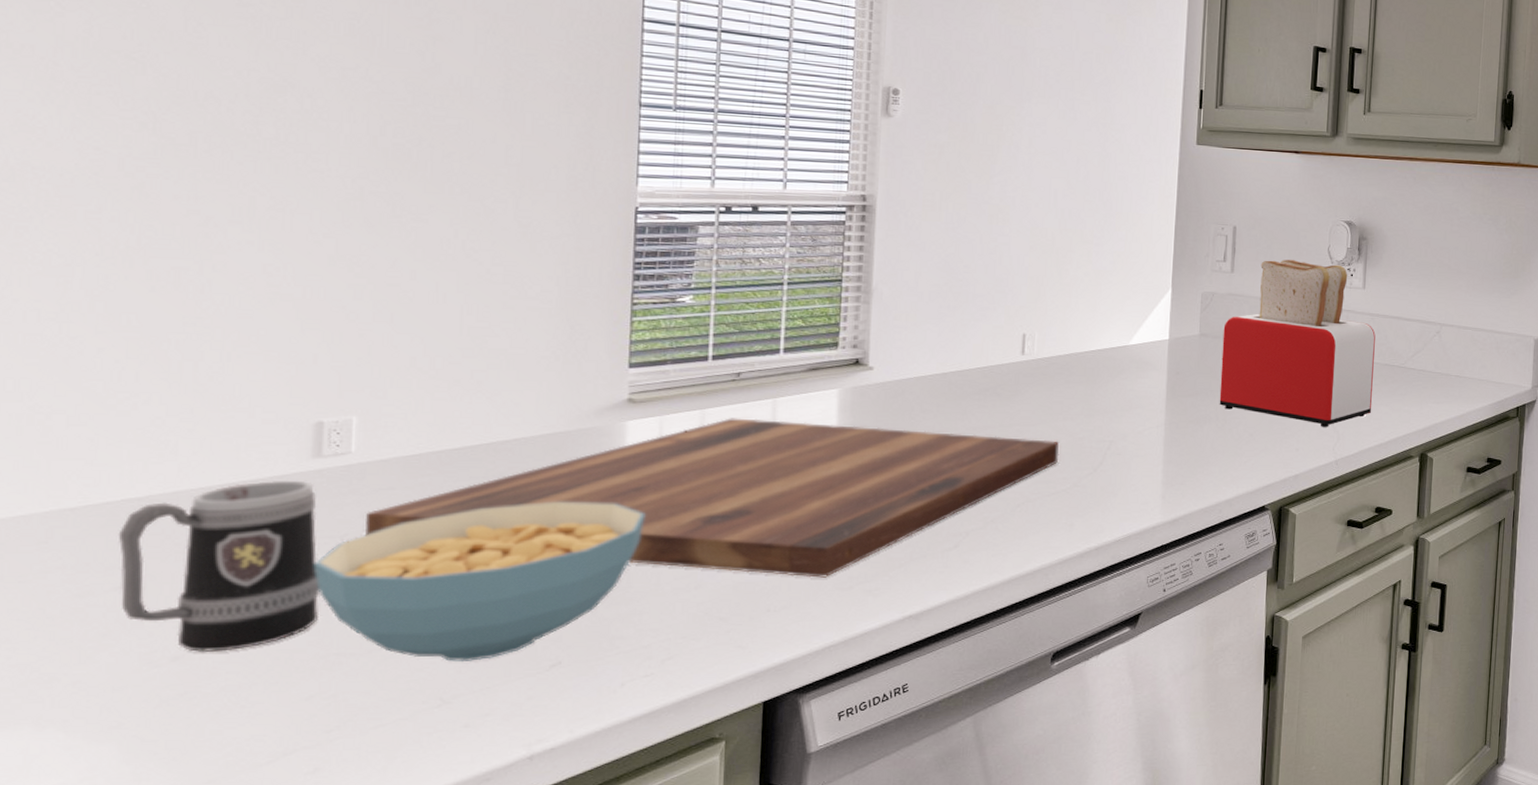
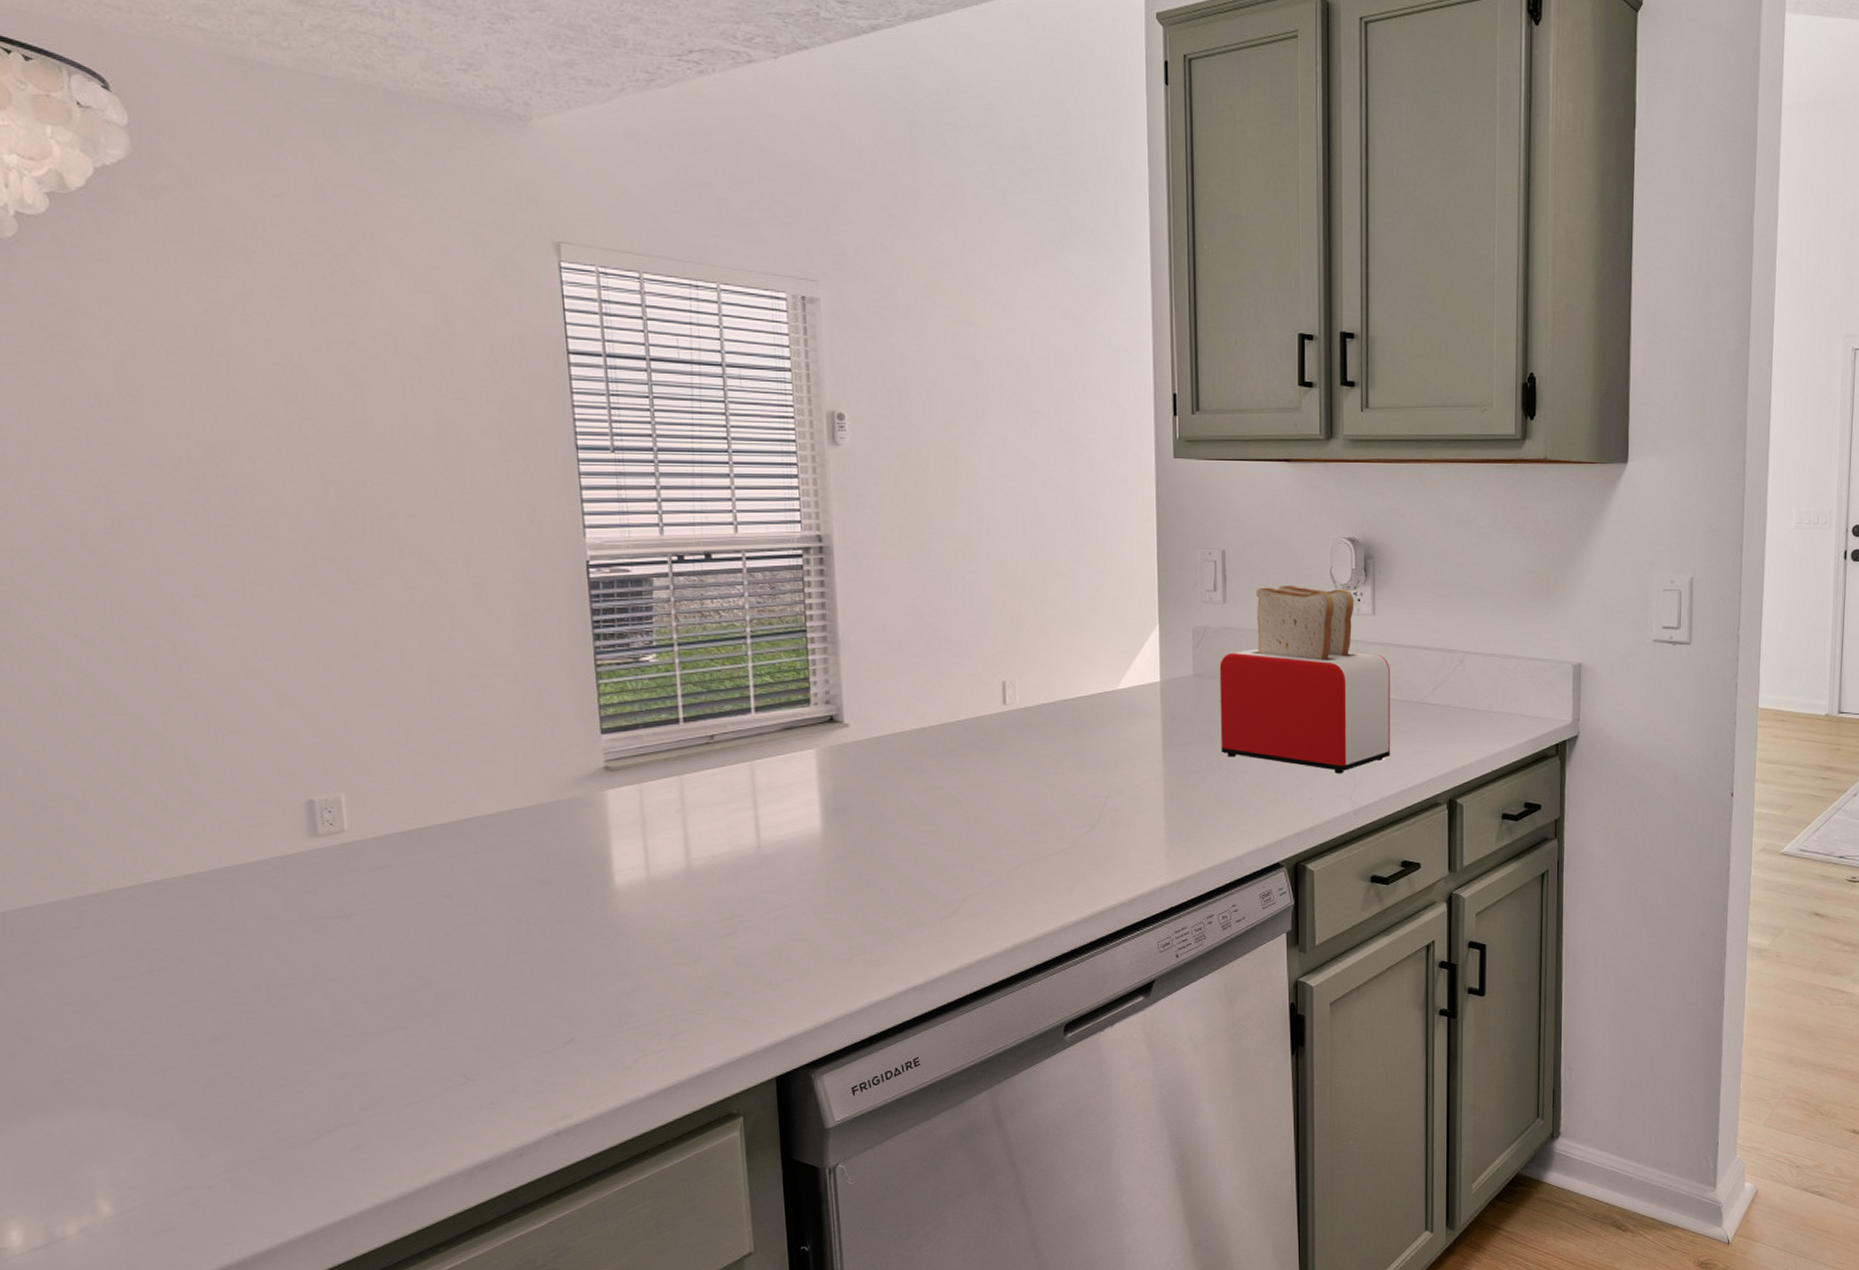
mug: present [118,480,321,653] -> none [142,860,340,1034]
cereal bowl: present [315,501,646,662] -> none [327,875,637,1039]
cutting board: present [365,418,1060,578] -> none [368,783,1053,949]

